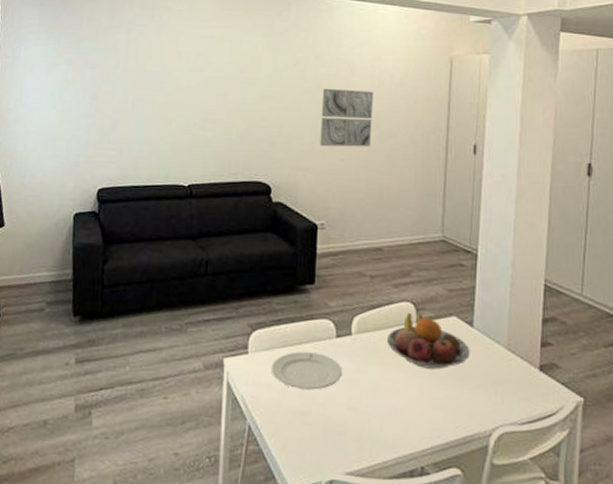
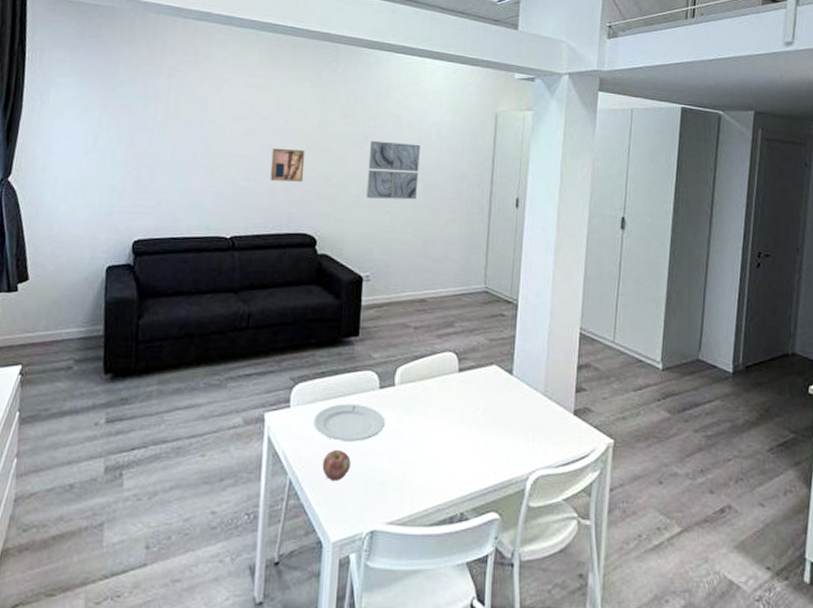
wall art: none [225,97,259,131] -> present [270,148,306,182]
apple: none [280,396,309,429] -> present [322,449,351,482]
fruit bowl: present [386,313,470,370] -> none [429,363,509,417]

